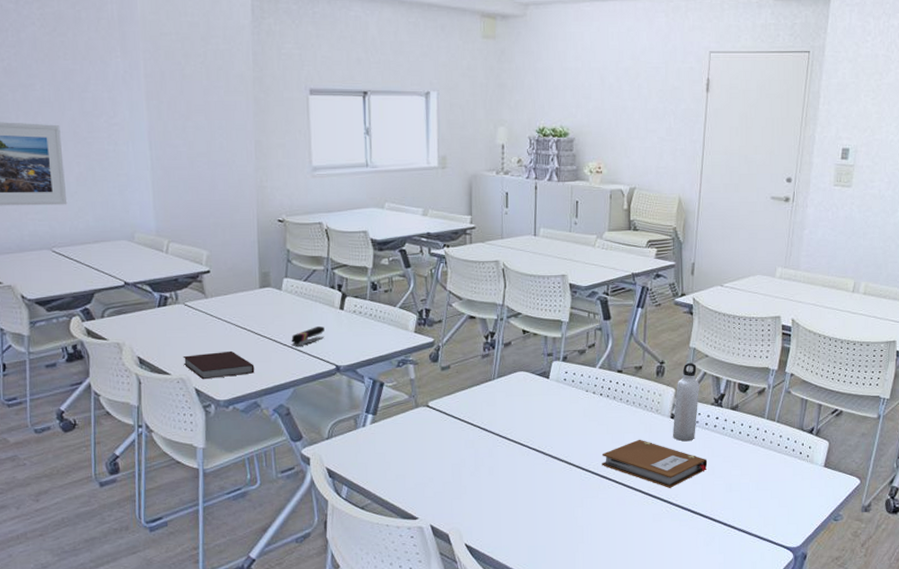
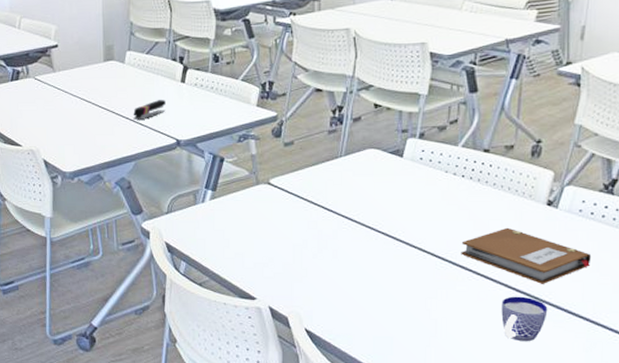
notebook: present [183,350,255,380] -> none [33,123,98,152]
cup: none [637,500,675,541] -> present [501,296,548,342]
water bottle: present [673,362,699,442] -> none [549,142,585,233]

